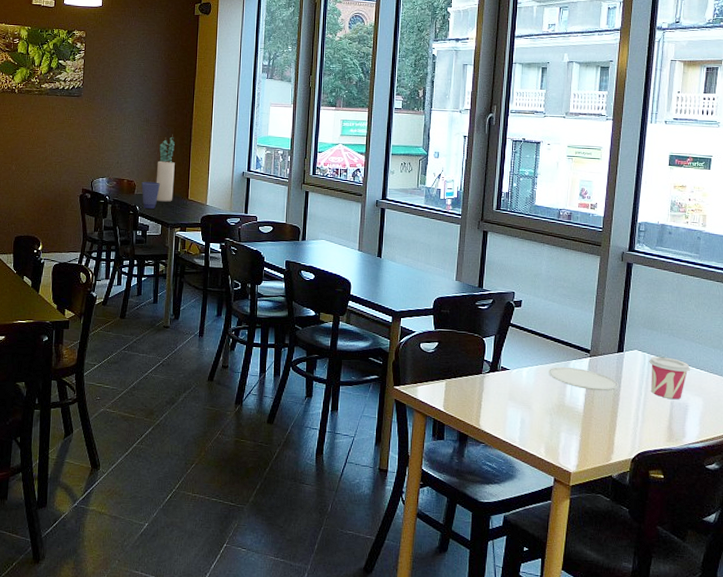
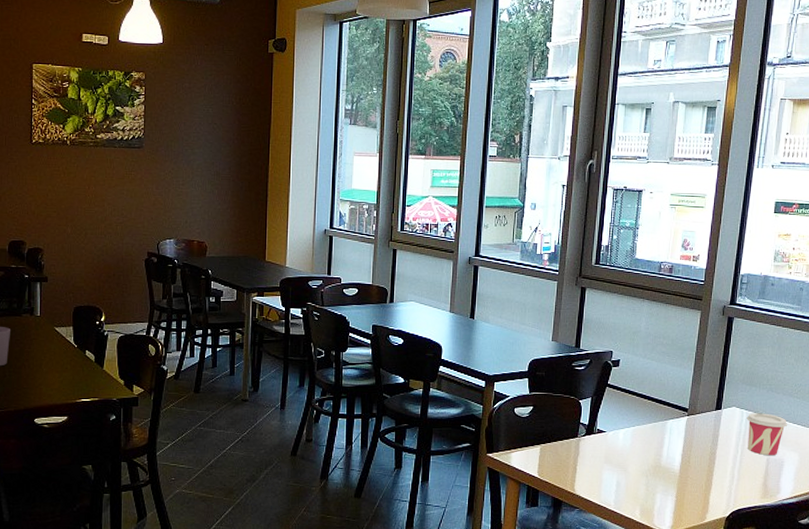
cup: present [141,181,160,209] -> none [213,242,234,272]
vase: present [156,134,175,203] -> none [229,189,250,265]
plate: present [547,366,618,391] -> none [644,426,715,450]

